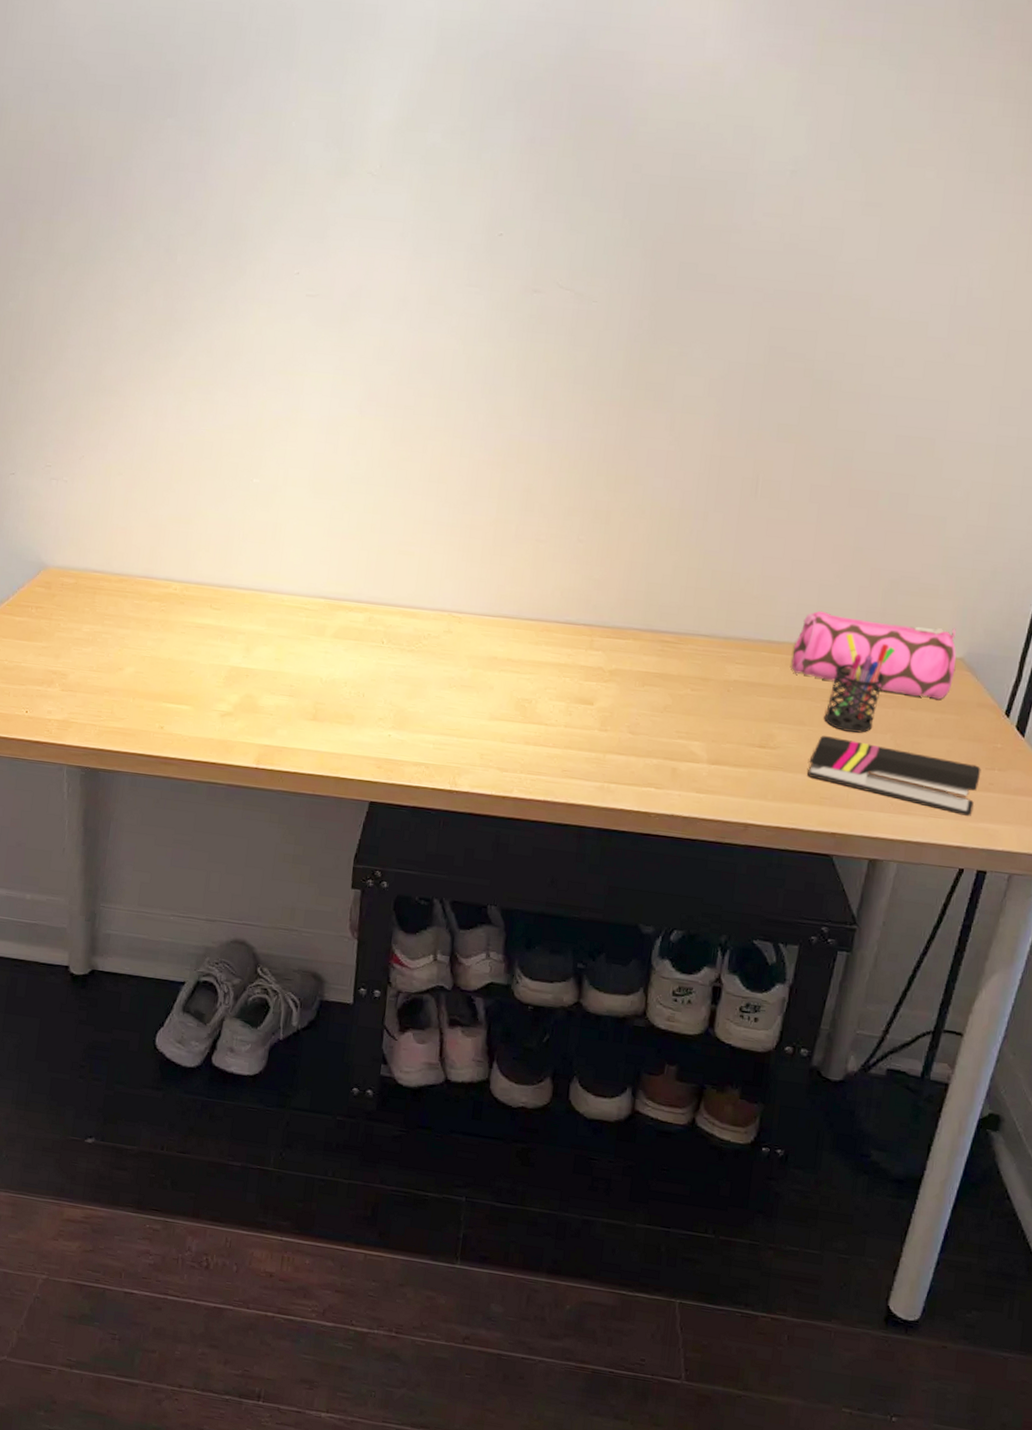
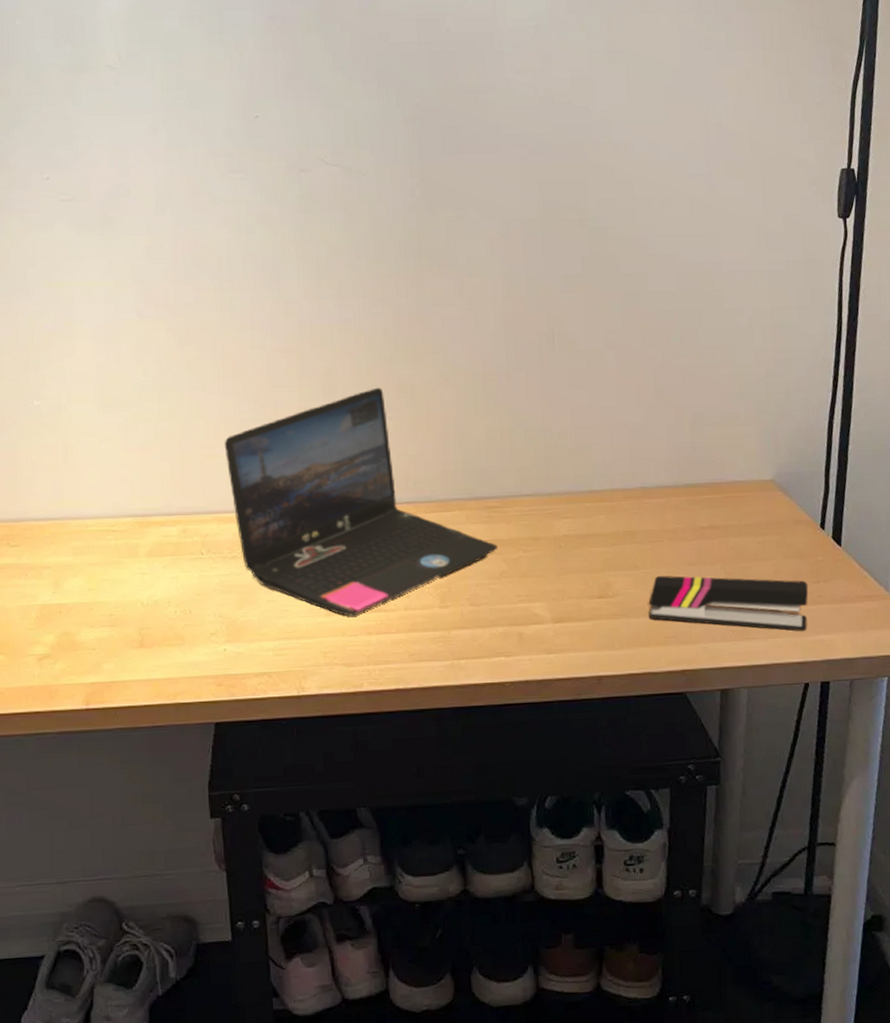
laptop: none [419,509,667,725] -> present [224,387,499,616]
pencil case: present [791,610,957,699] -> none [615,451,769,524]
pen holder: present [824,633,896,733] -> none [655,471,711,568]

